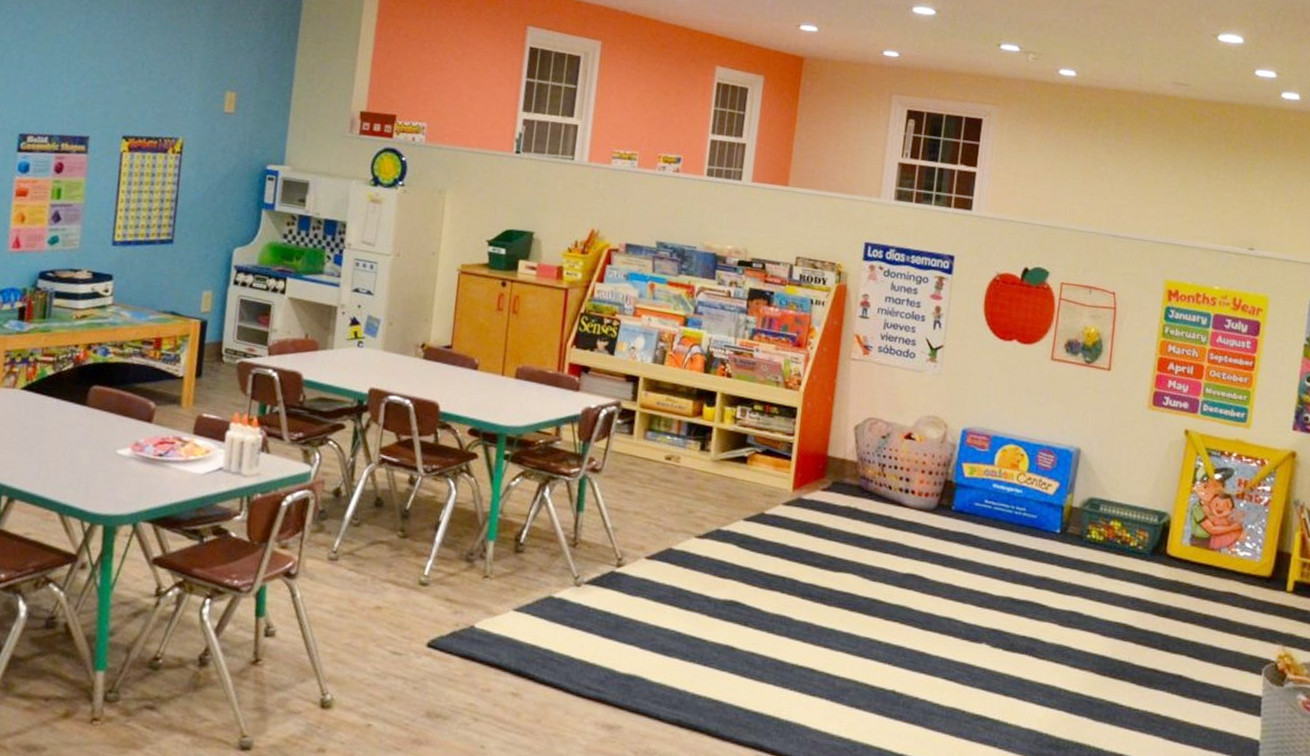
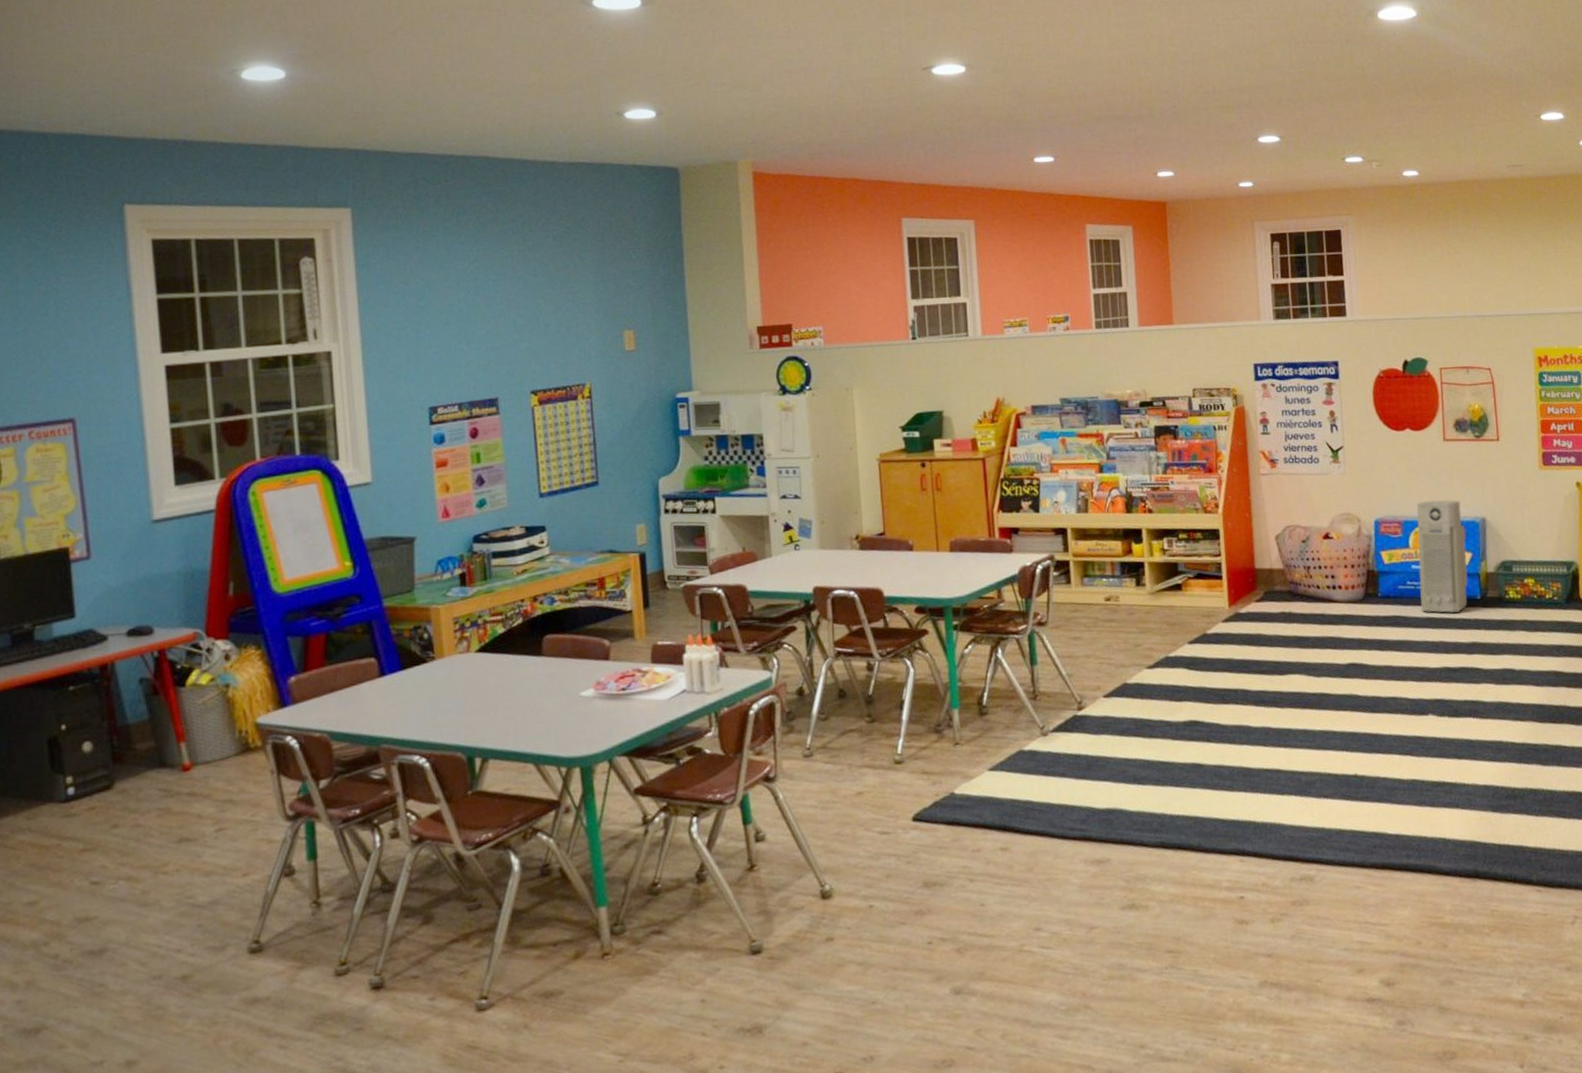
air purifier: none [994,418,1057,542] -> present [1416,500,1468,613]

